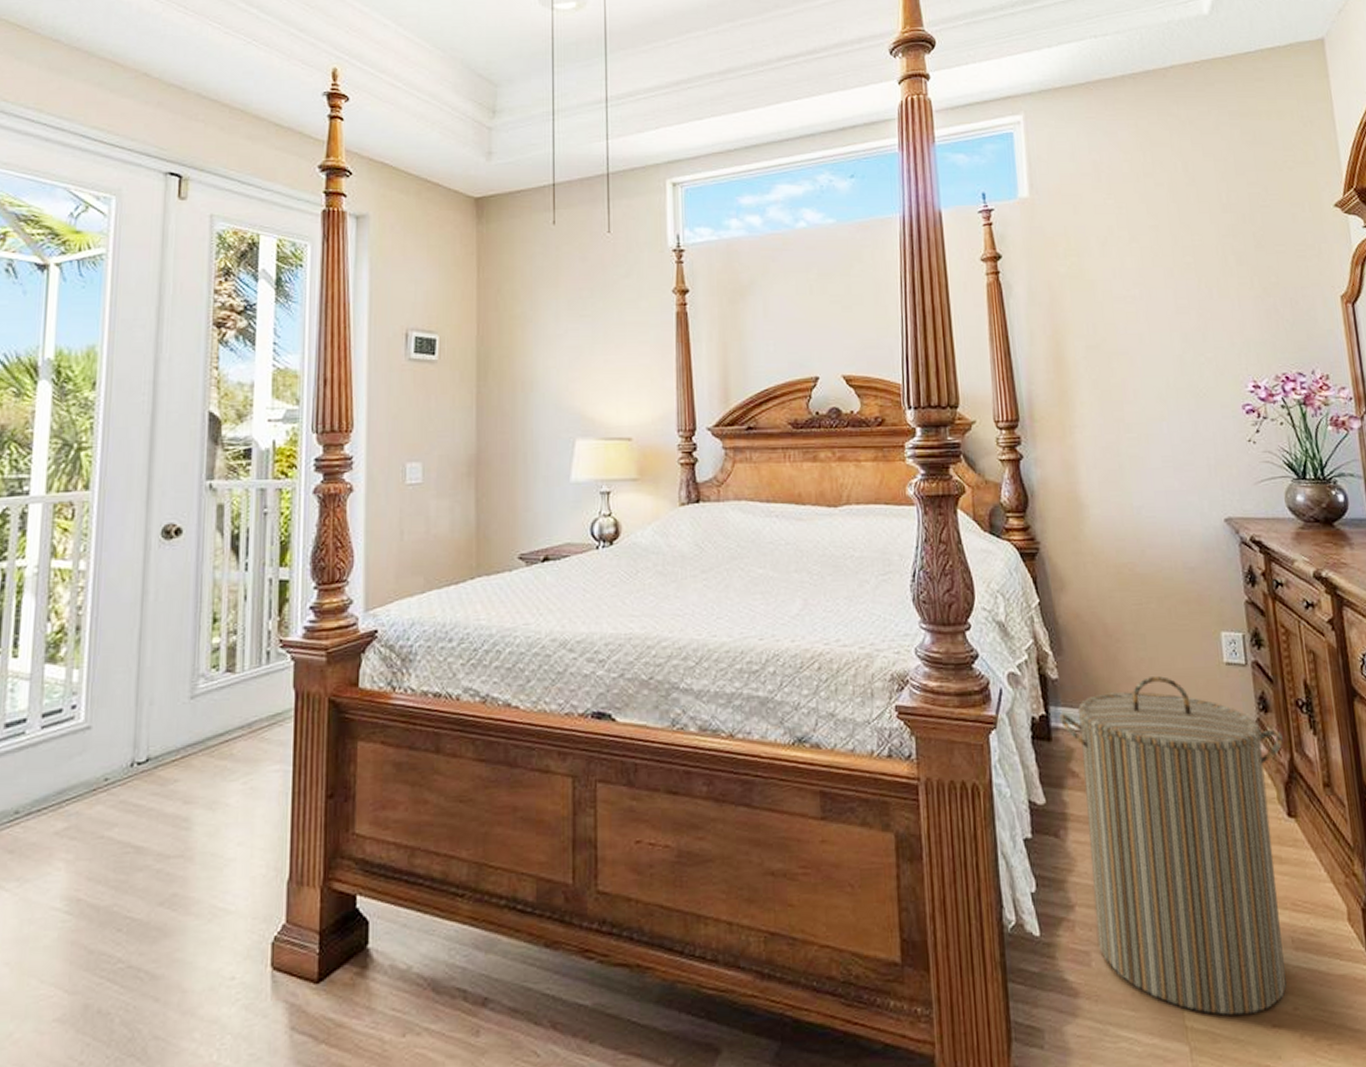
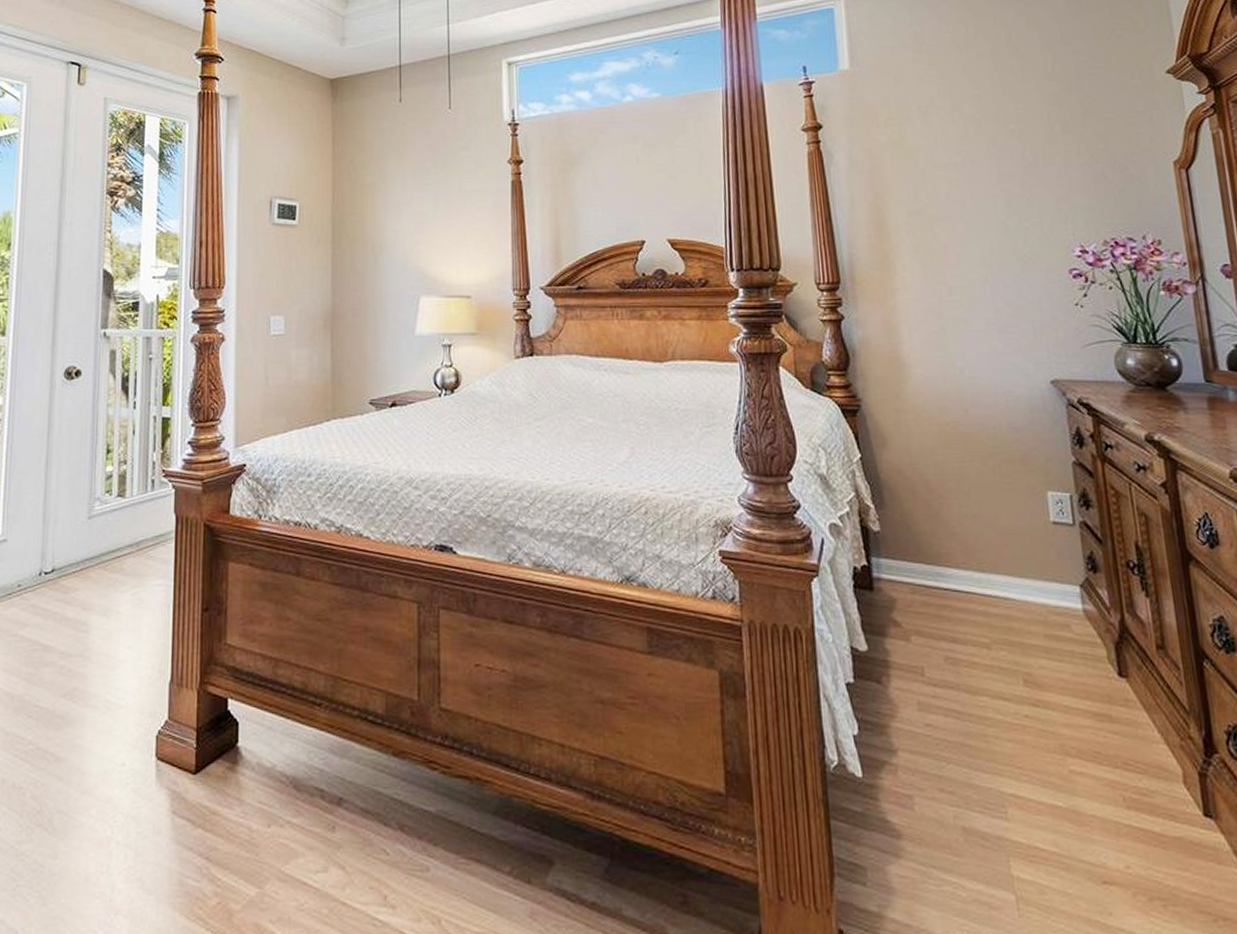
laundry hamper: present [1059,676,1287,1016] -> none [881,533,1118,869]

